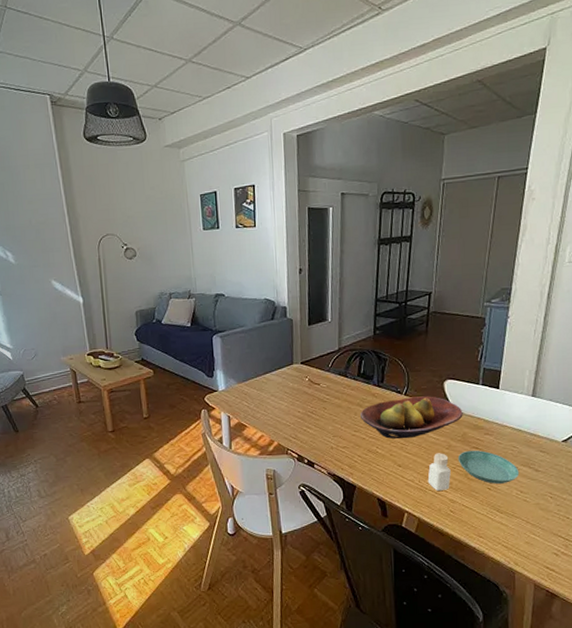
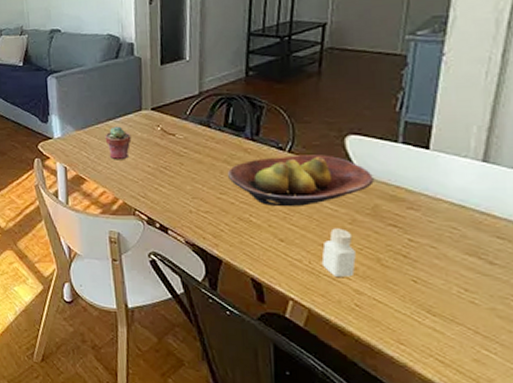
potted succulent: none [262,378,285,408] -> present [105,126,132,160]
saucer: present [457,450,520,484] -> none [366,228,463,276]

